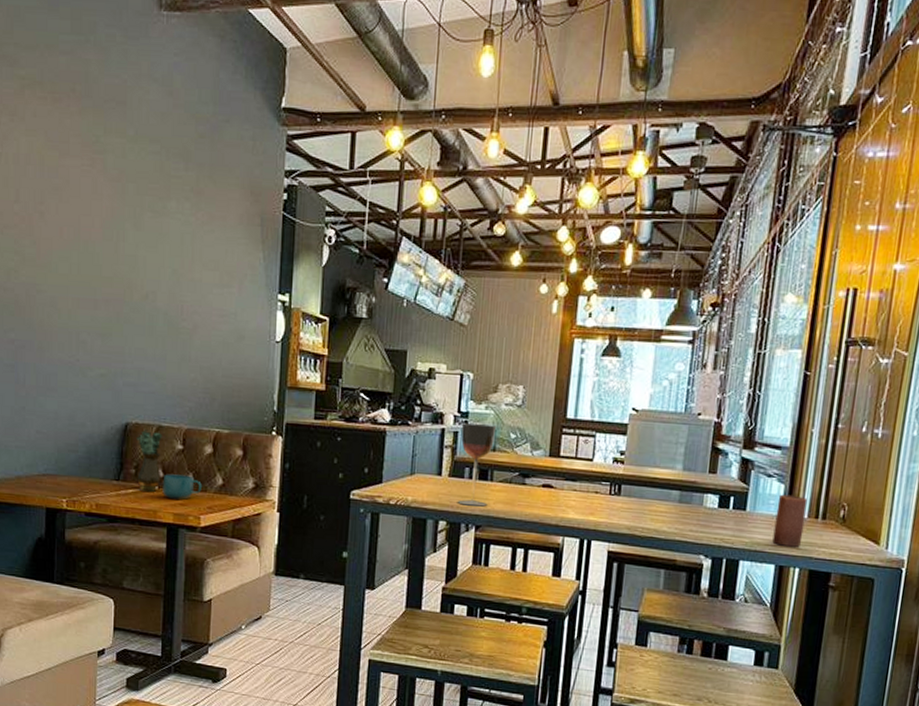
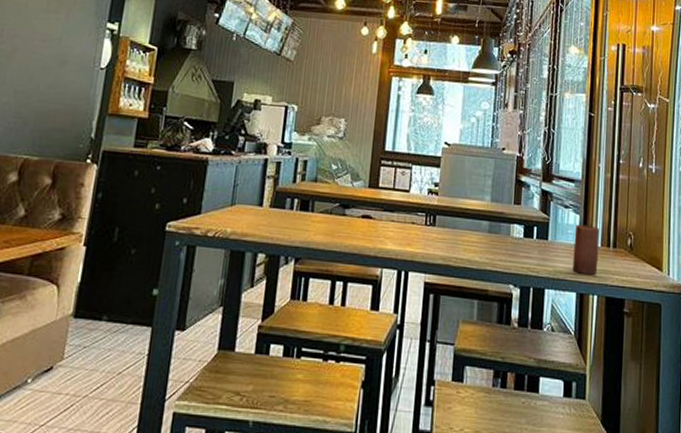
wineglass: present [458,423,497,507] -> none [278,154,319,238]

